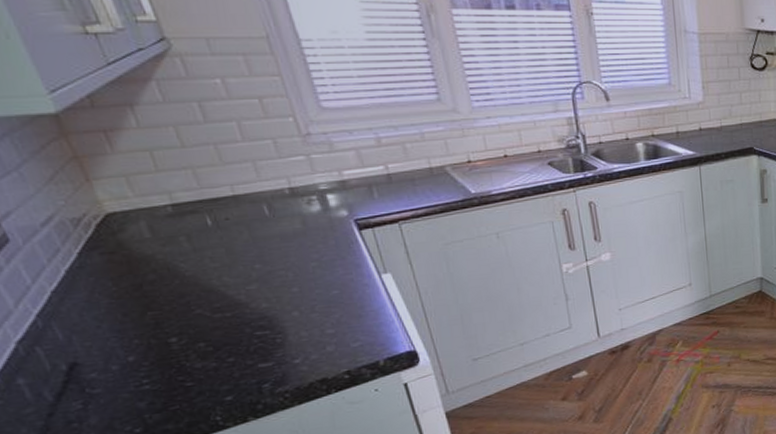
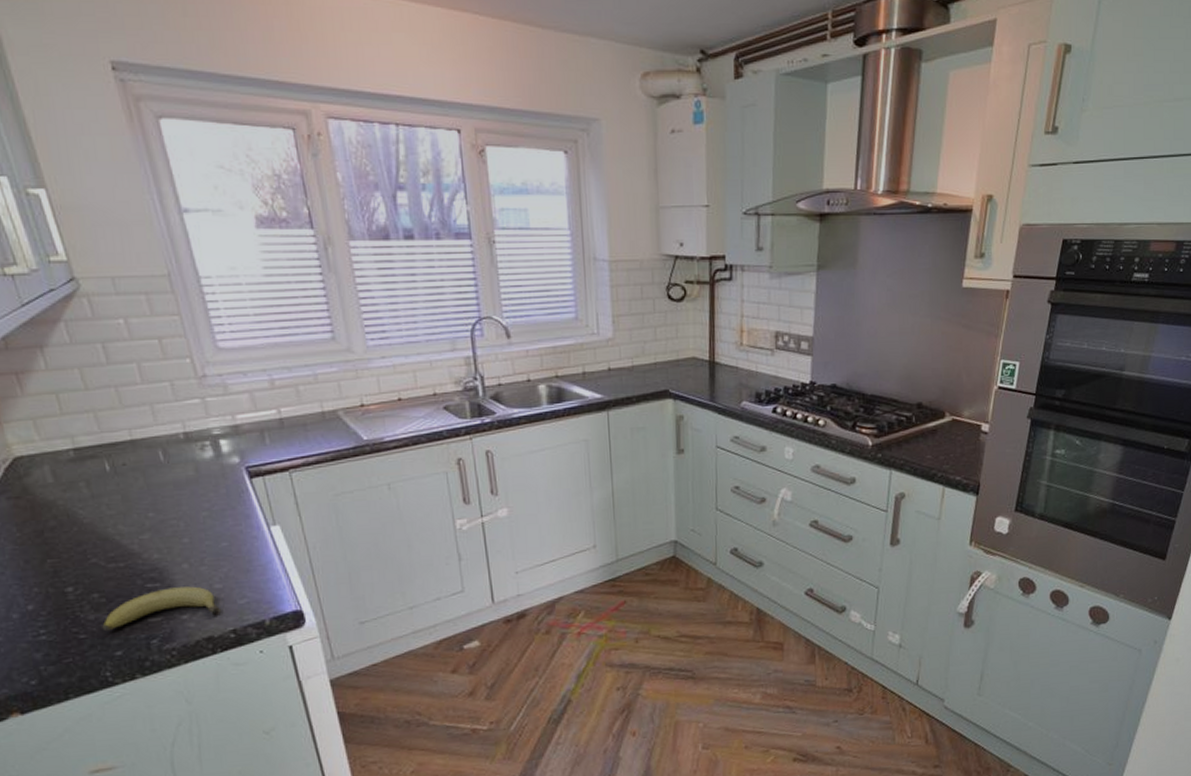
fruit: none [210,332,333,378] -> present [102,586,220,632]

